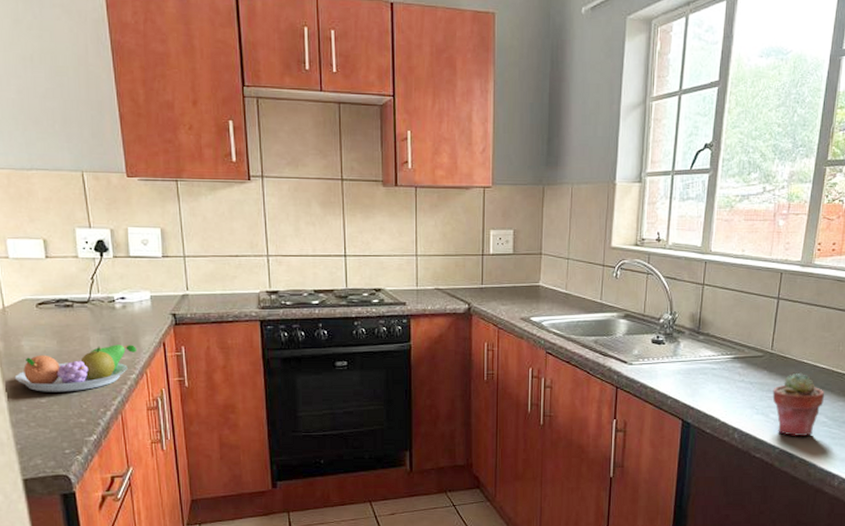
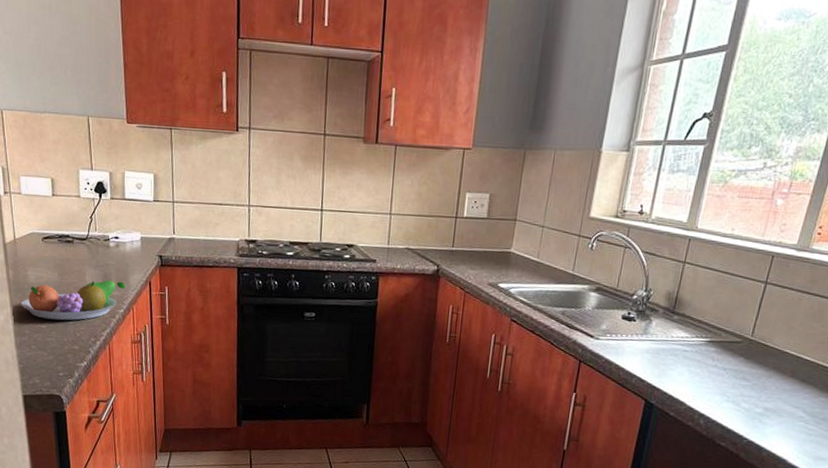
potted succulent: present [772,372,825,436] -> none [746,362,806,430]

